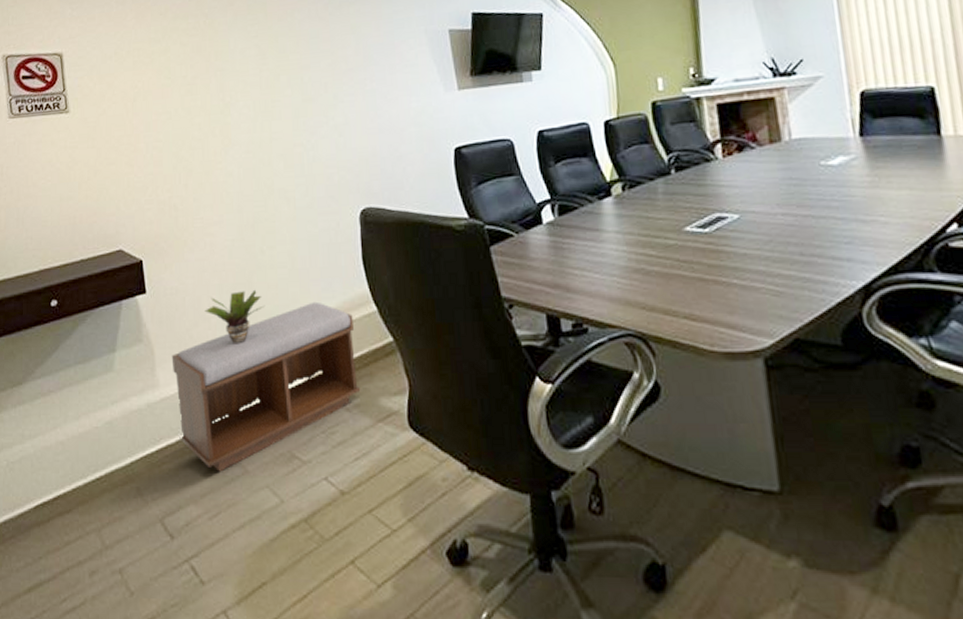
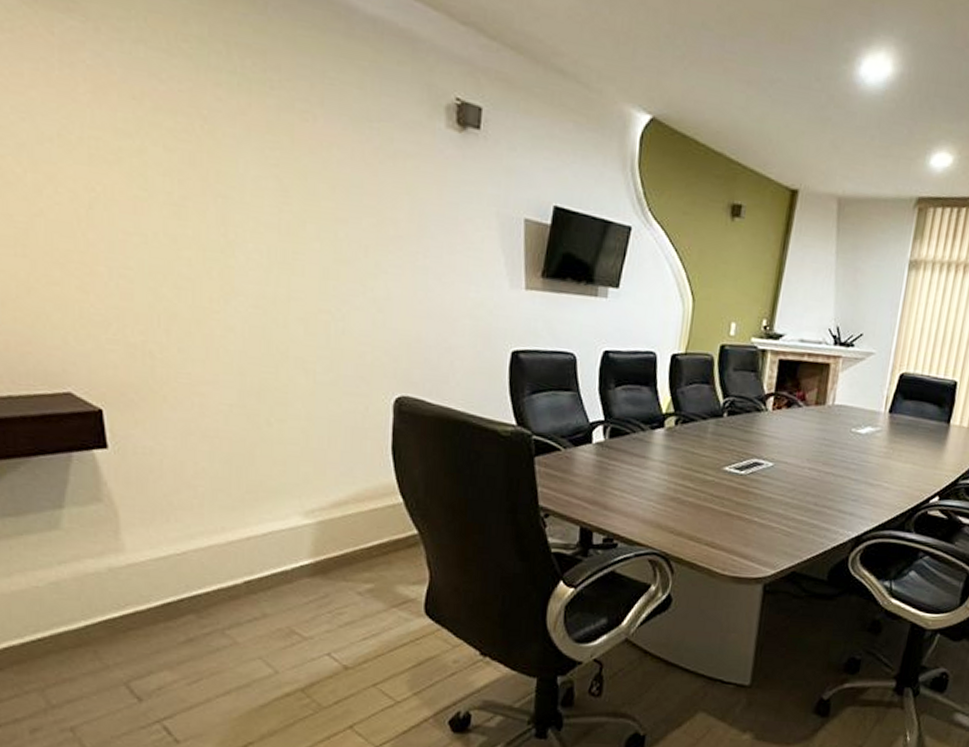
bench: present [171,301,361,472] -> none [142,485,376,642]
potted plant: present [205,289,265,345] -> none [189,462,269,518]

